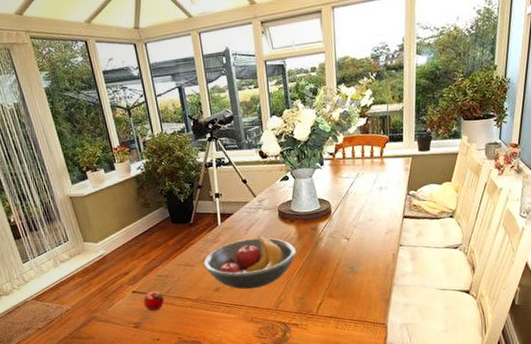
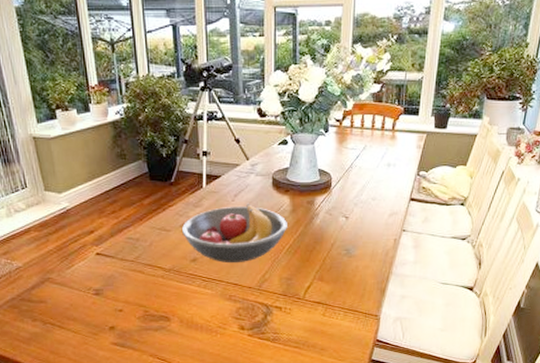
apple: present [143,291,165,312] -> none [107,256,133,279]

